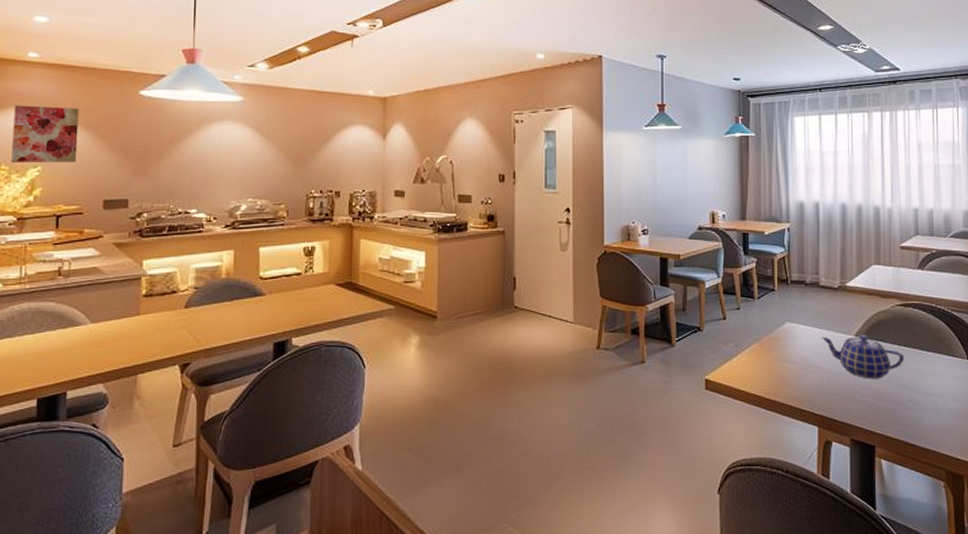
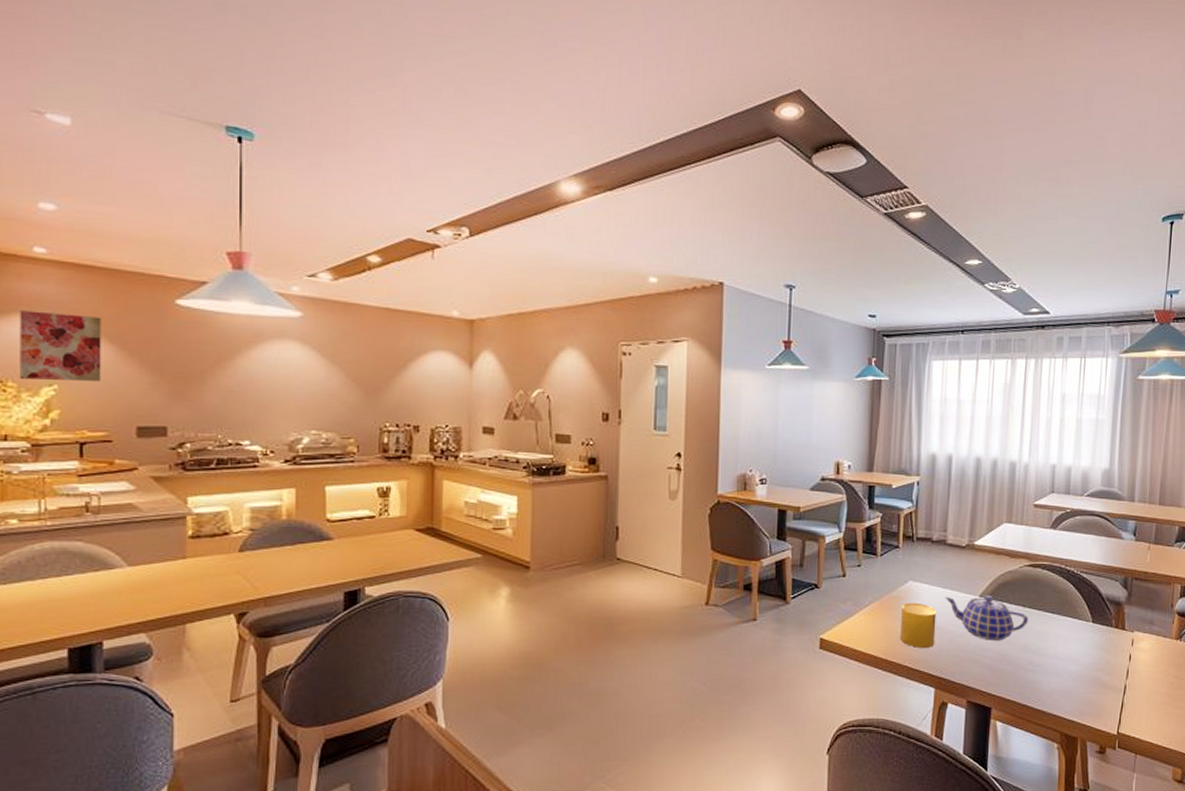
cup: none [780,343,815,387] -> present [899,603,937,648]

